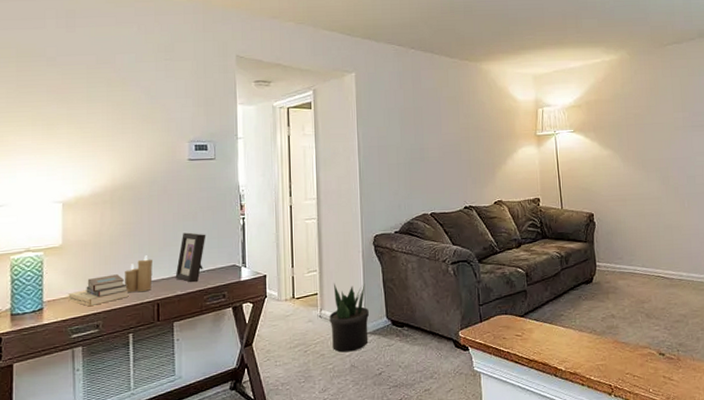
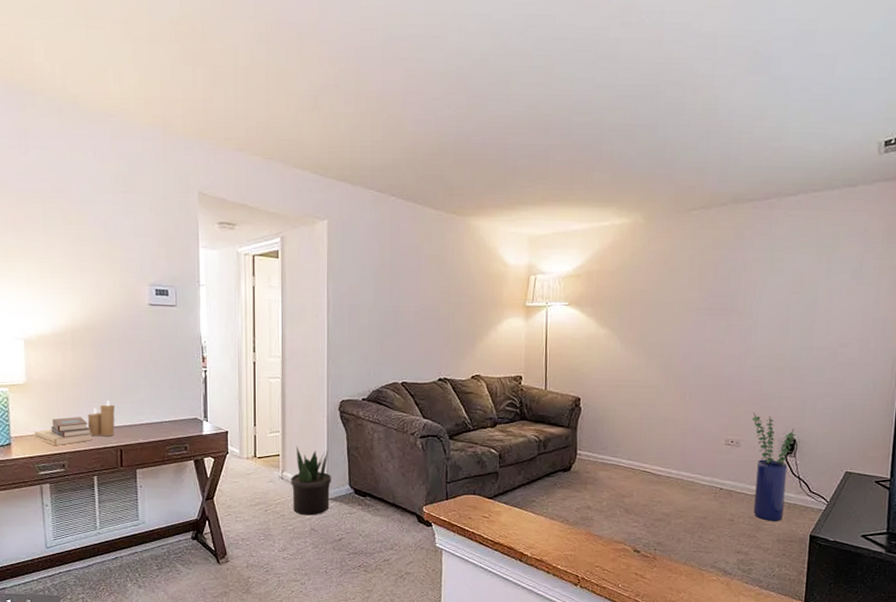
picture frame: present [175,232,206,283] -> none [137,381,168,432]

